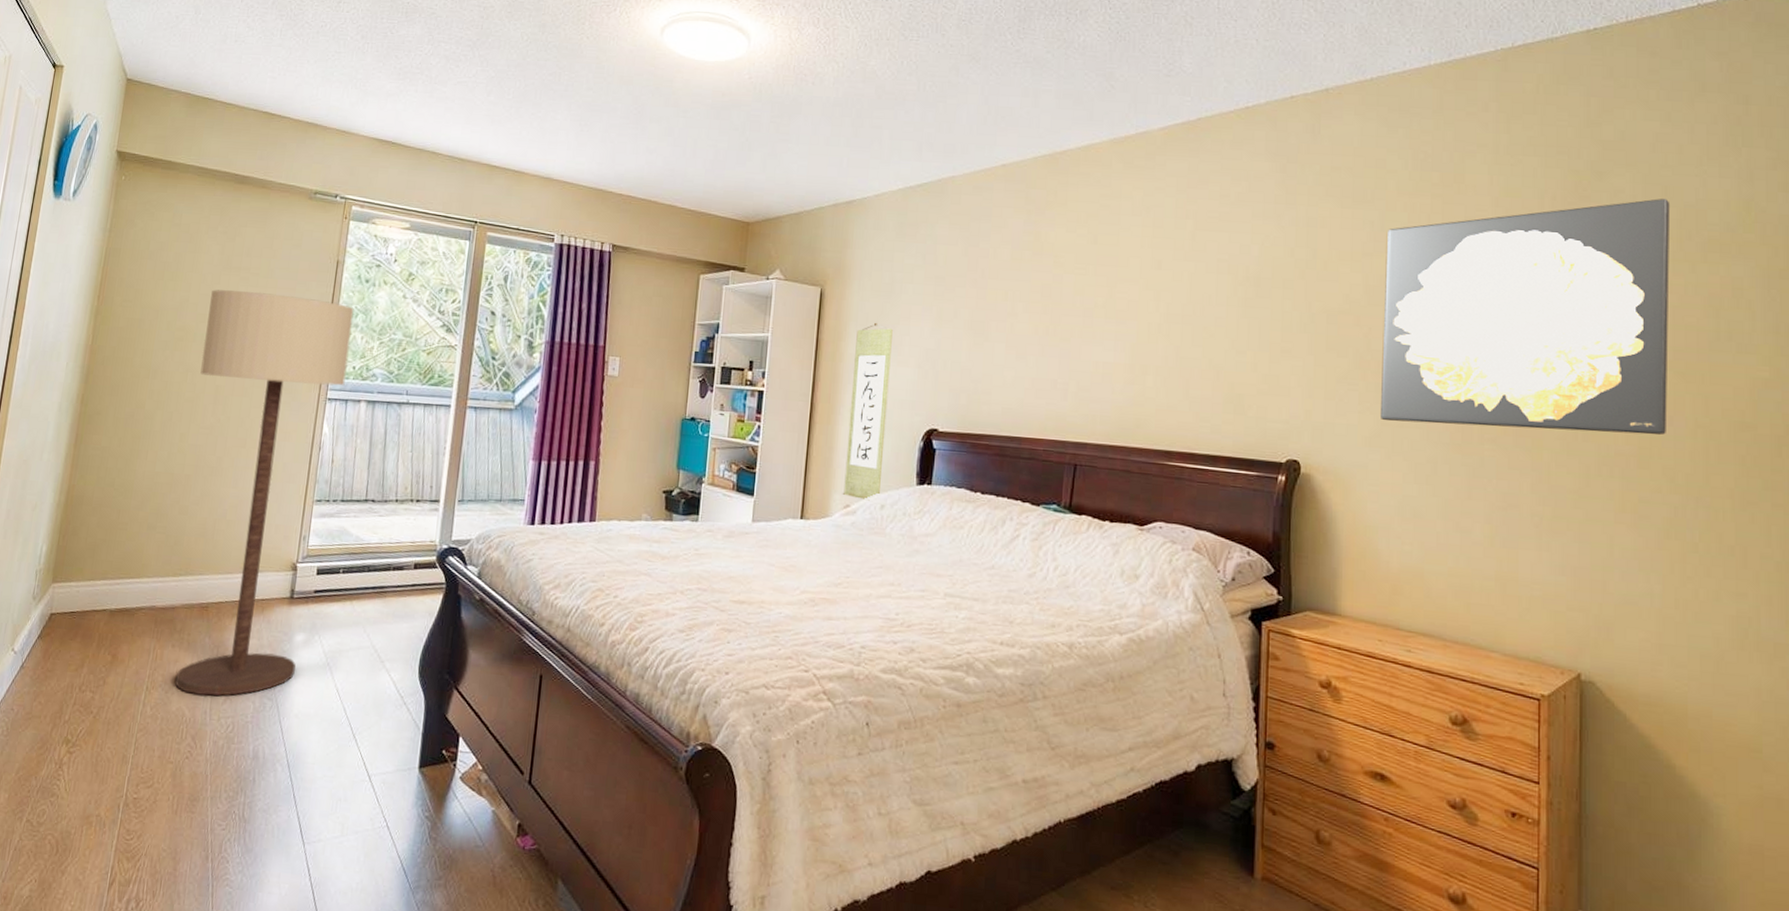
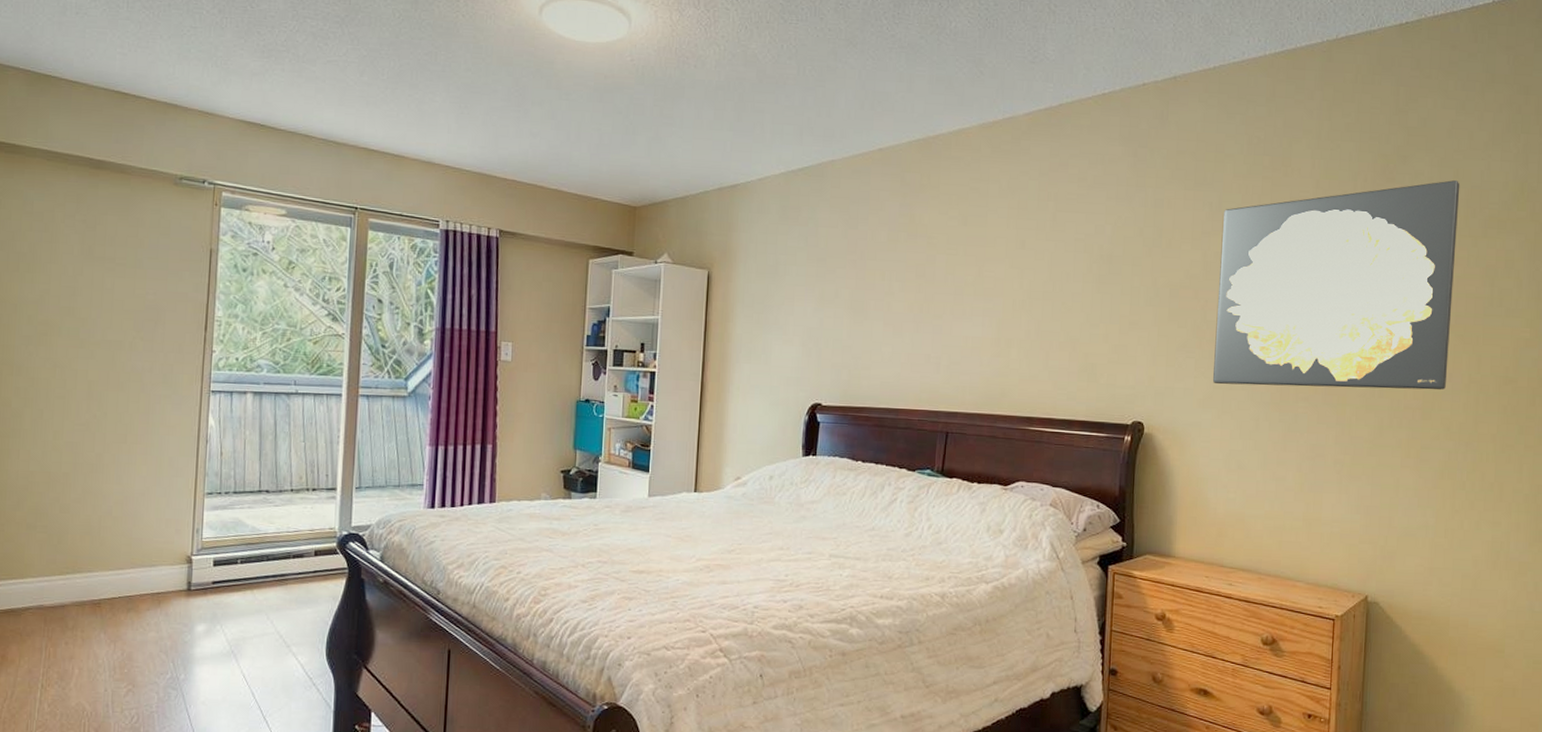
floor lamp: present [175,289,354,697] -> none [69,281,233,690]
wall scroll: present [842,322,893,501] -> none [733,303,778,473]

